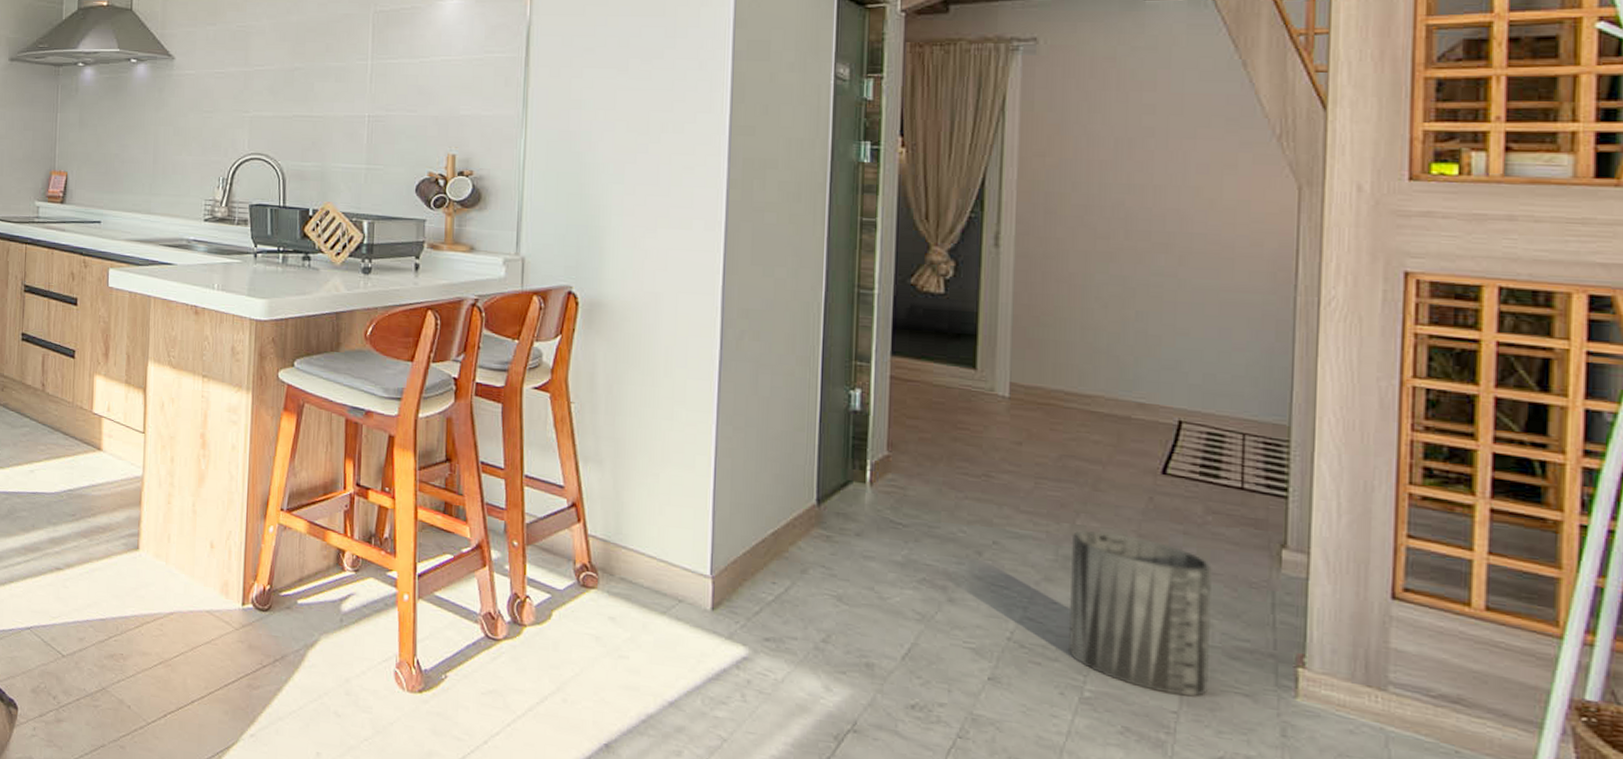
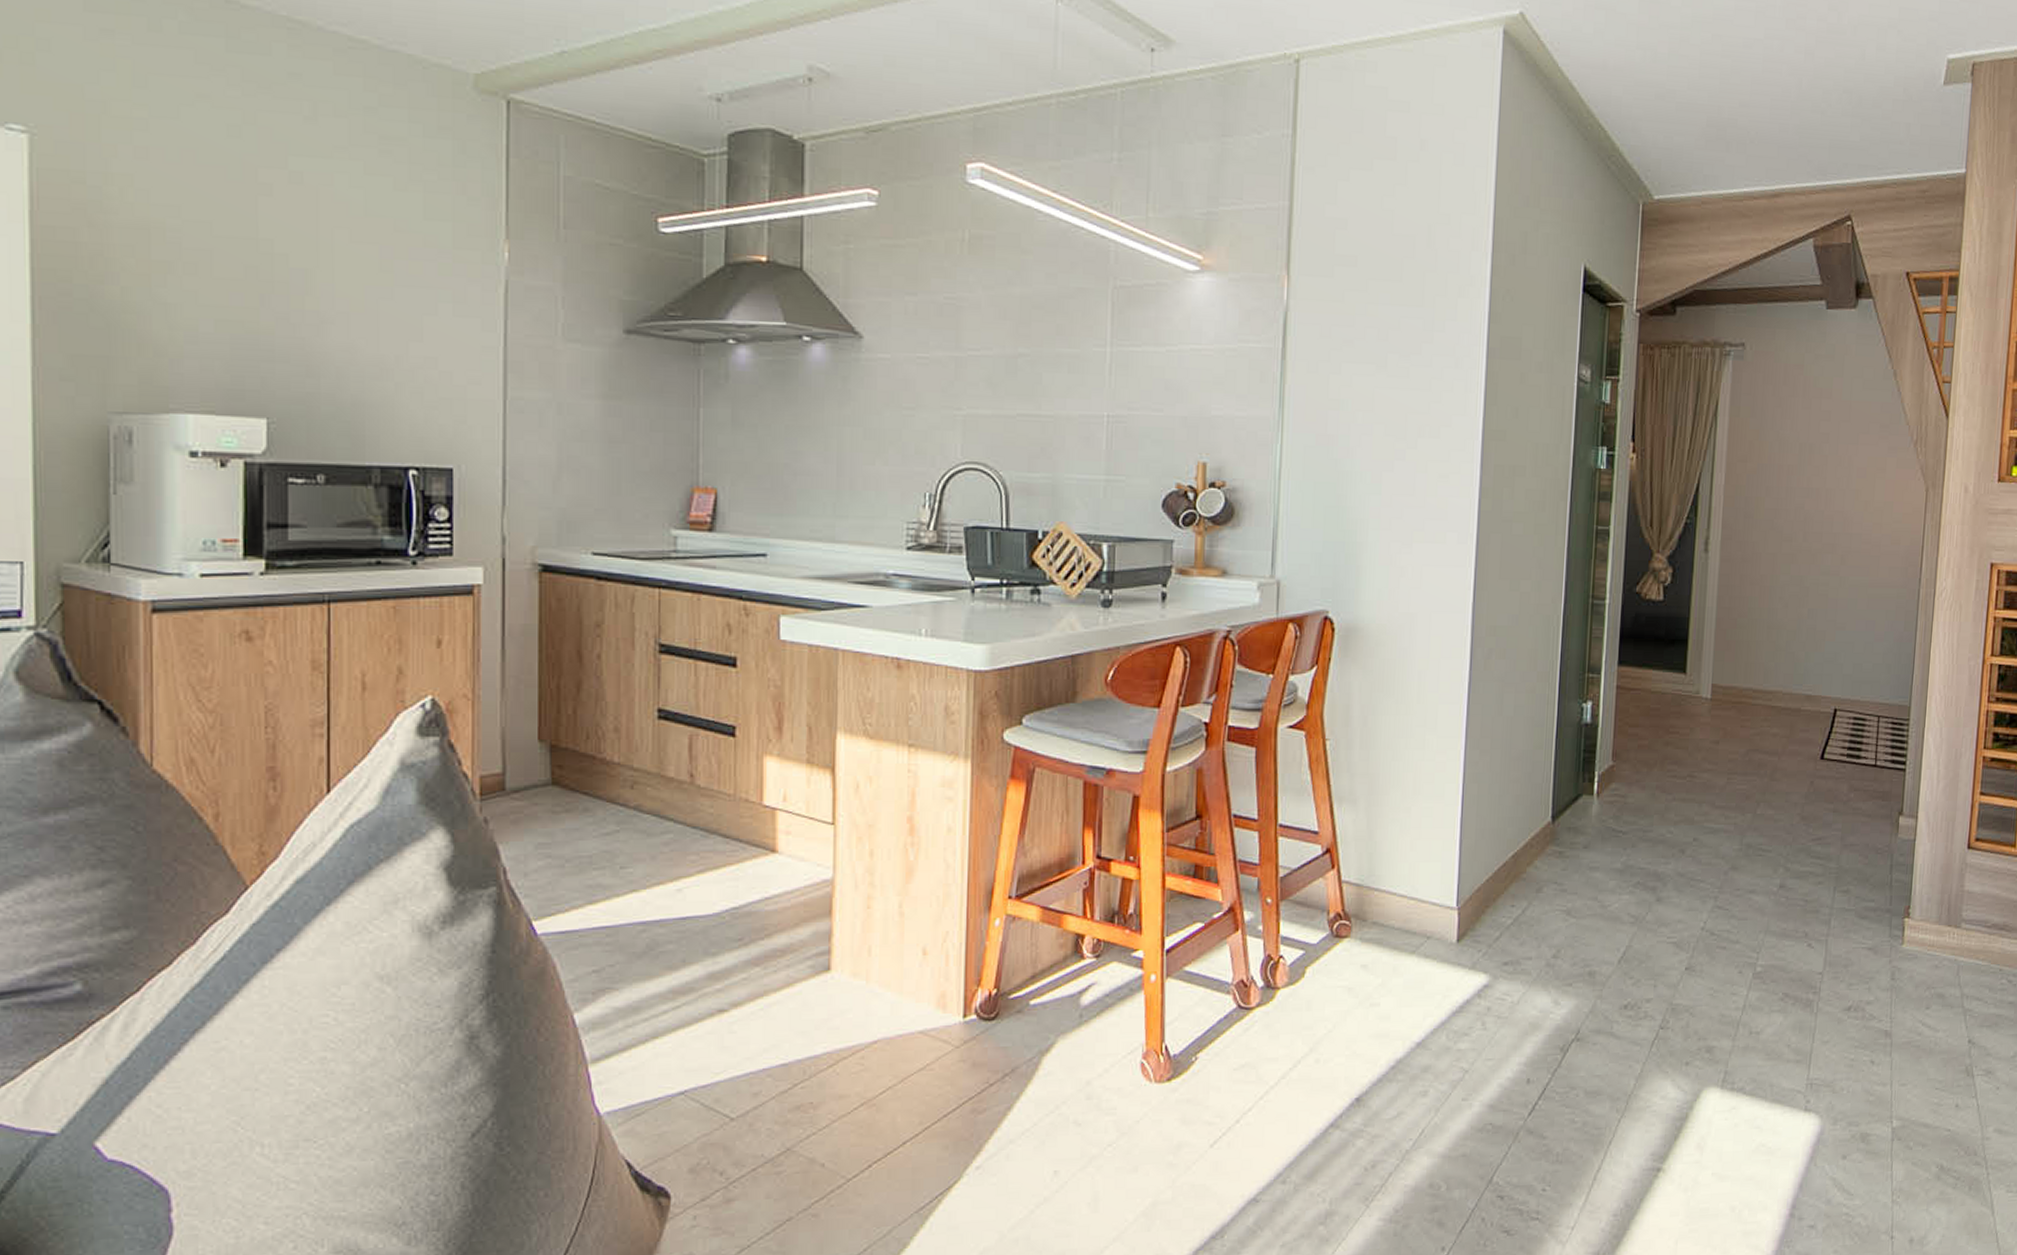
trash can: present [1068,530,1212,697] -> none [1747,817,1852,958]

